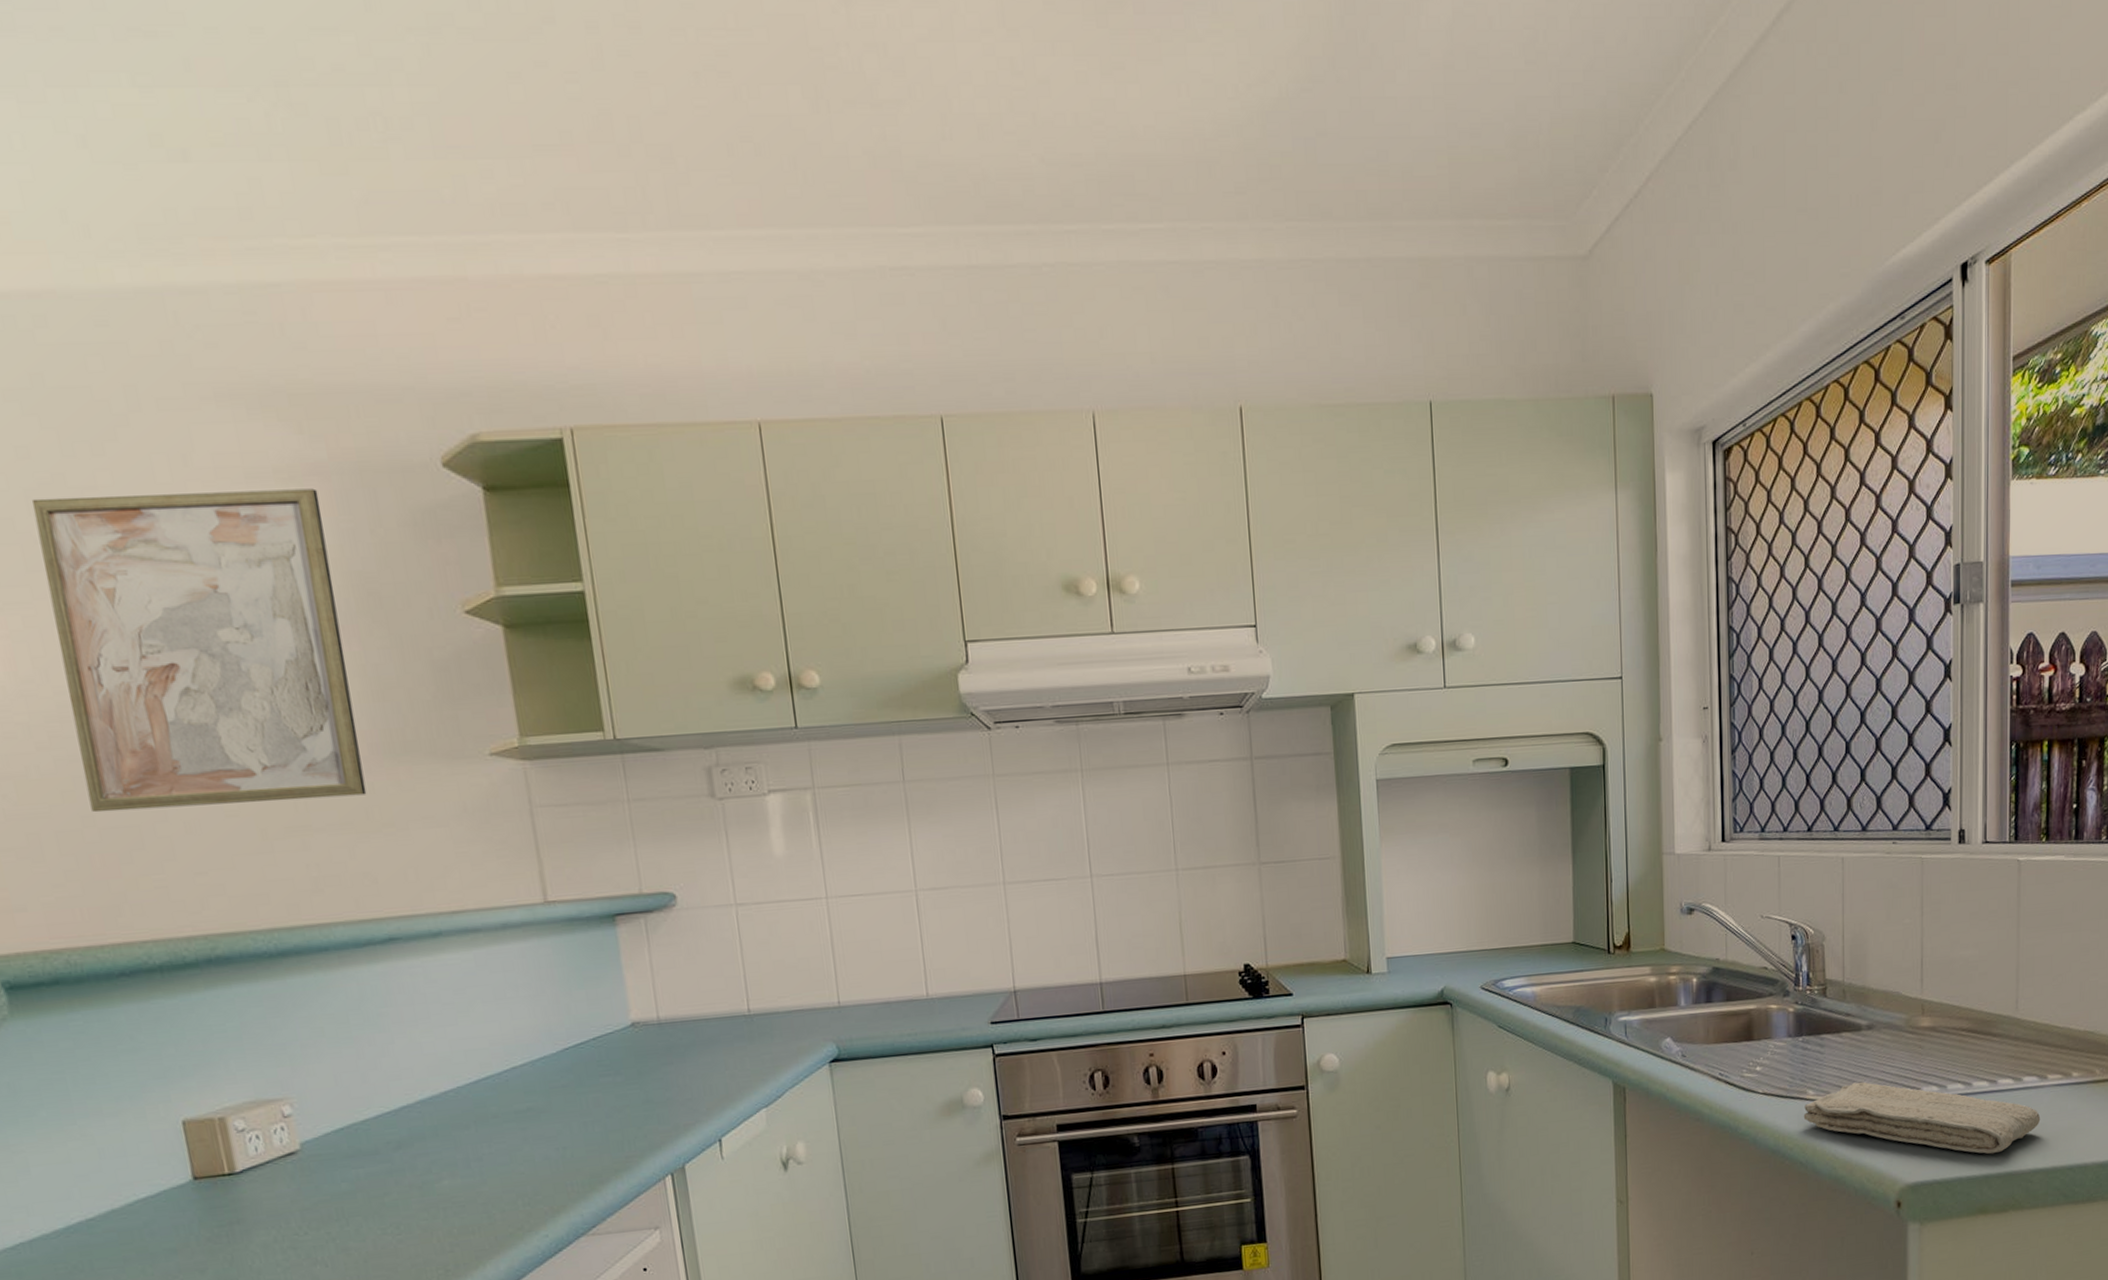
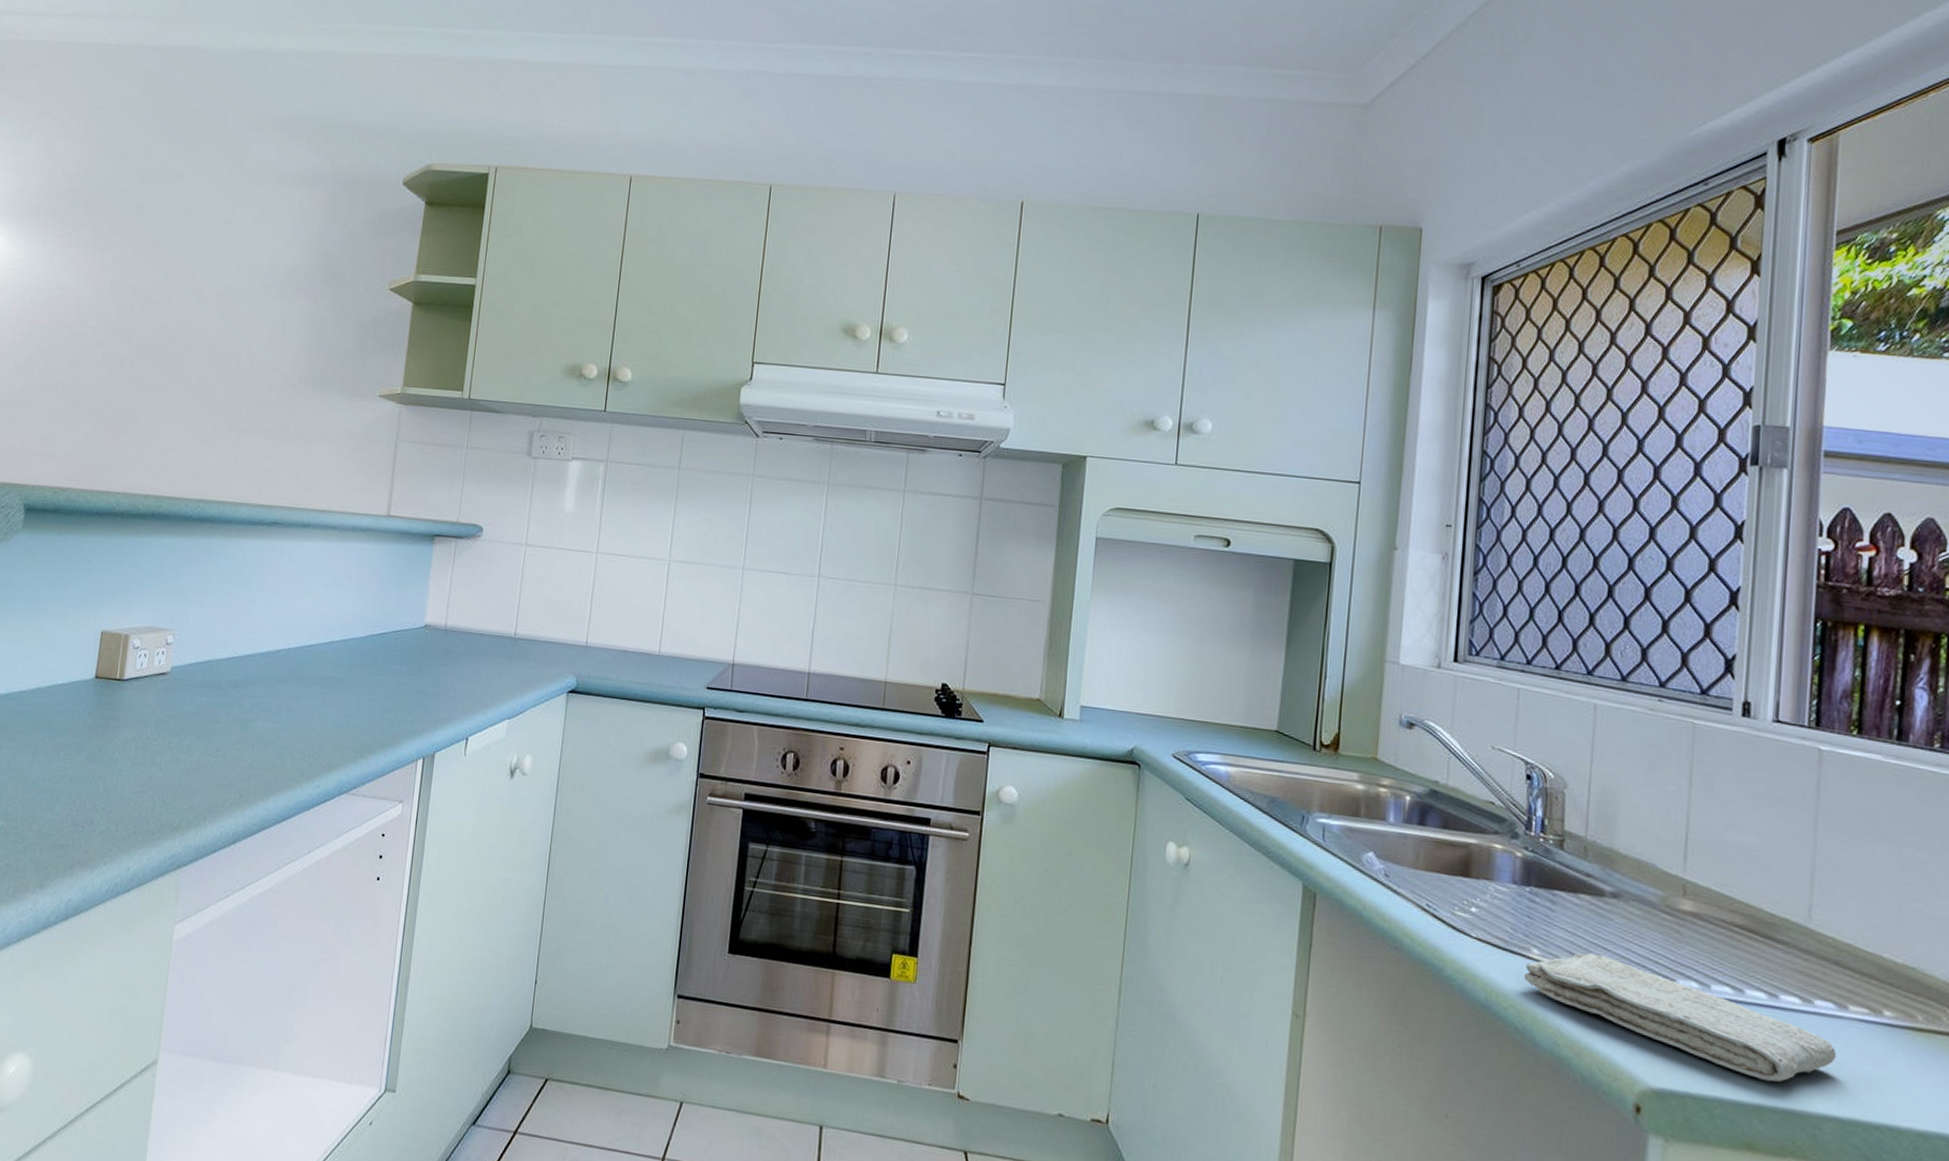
wall art: present [31,488,367,813] -> none [115,179,318,412]

